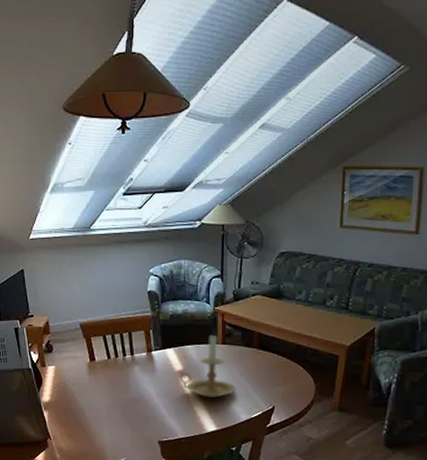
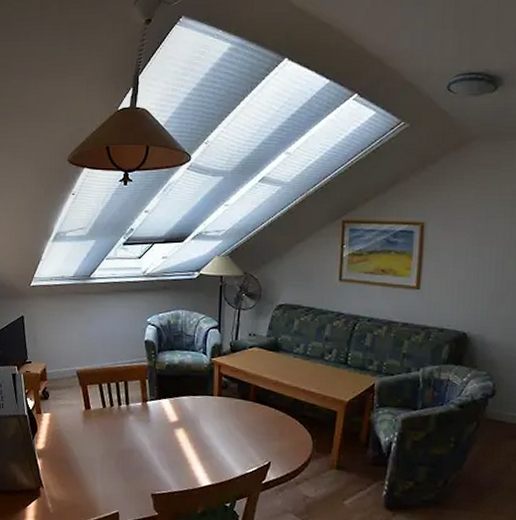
candle holder: present [179,334,236,398] -> none [174,385,231,451]

